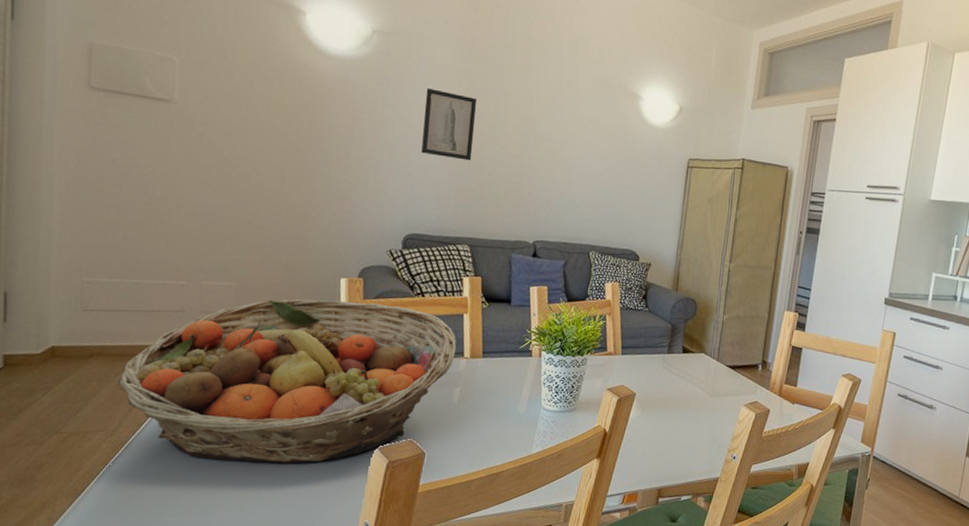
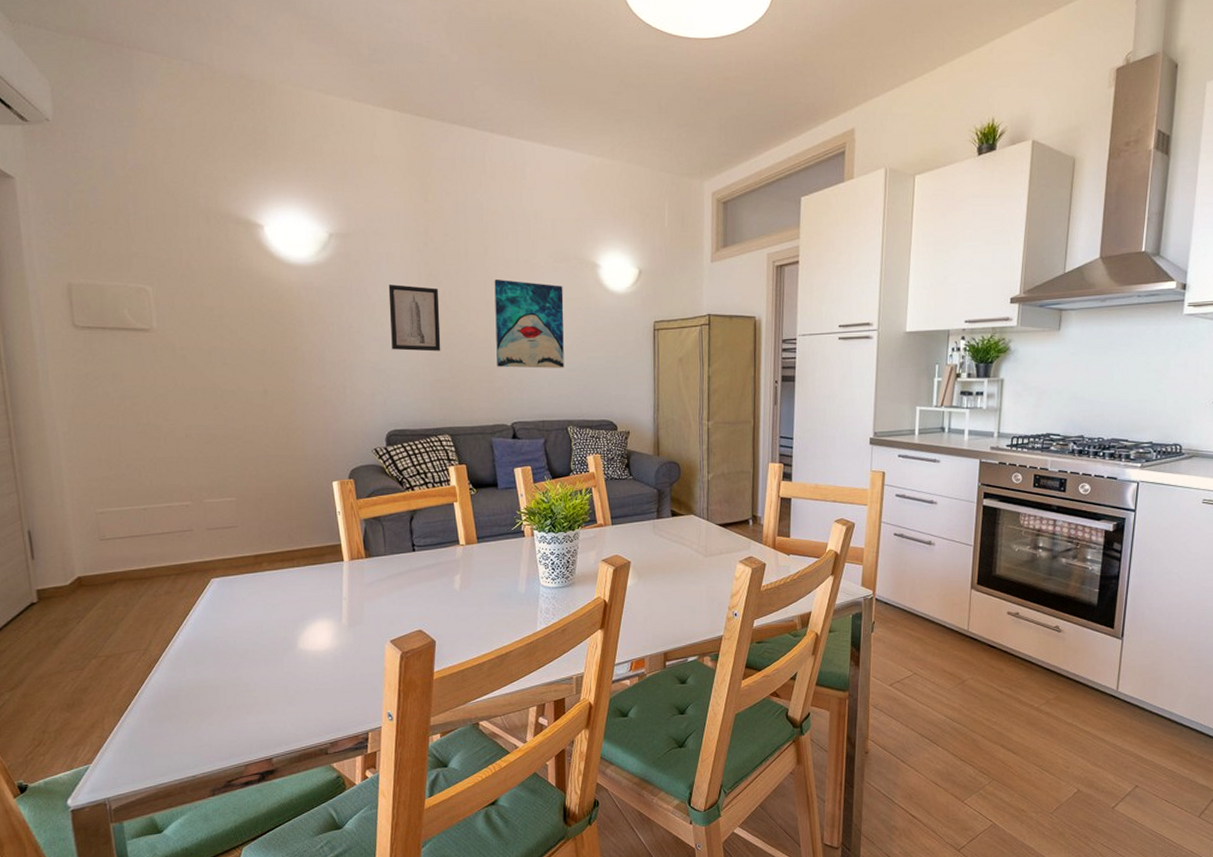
fruit basket: present [117,299,457,463] -> none [142,502,452,667]
wall art: none [526,96,603,193] -> present [494,279,564,368]

